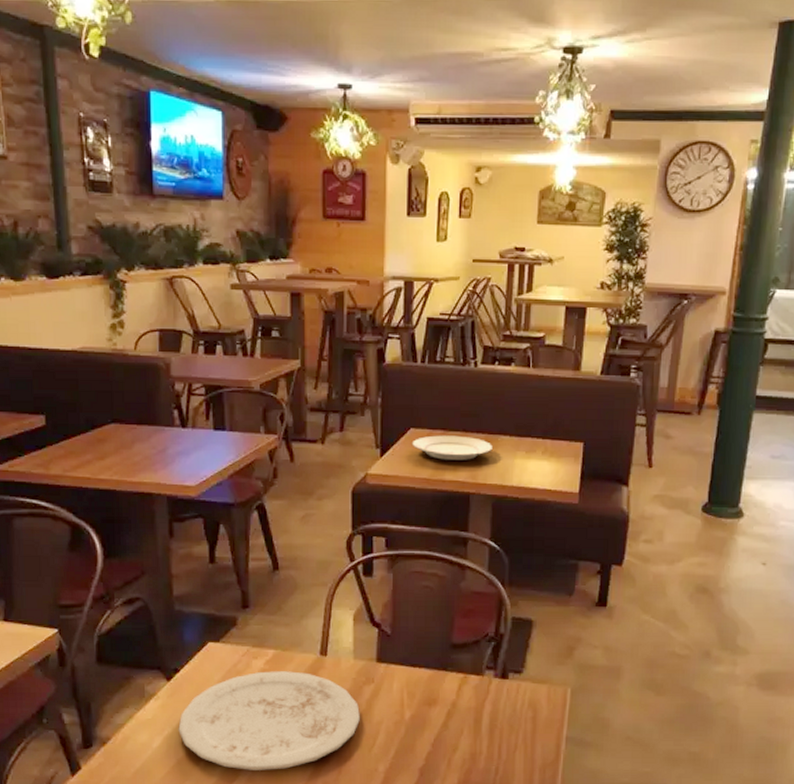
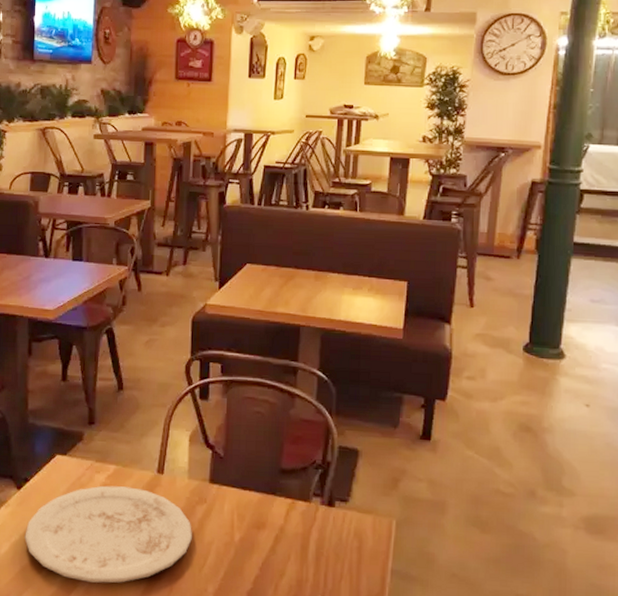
plate: present [412,435,493,460] -> none [247,271,322,295]

